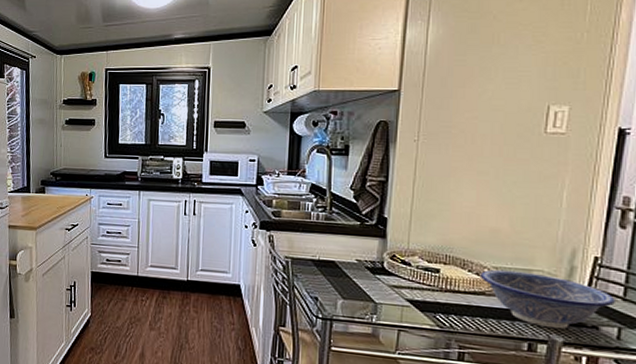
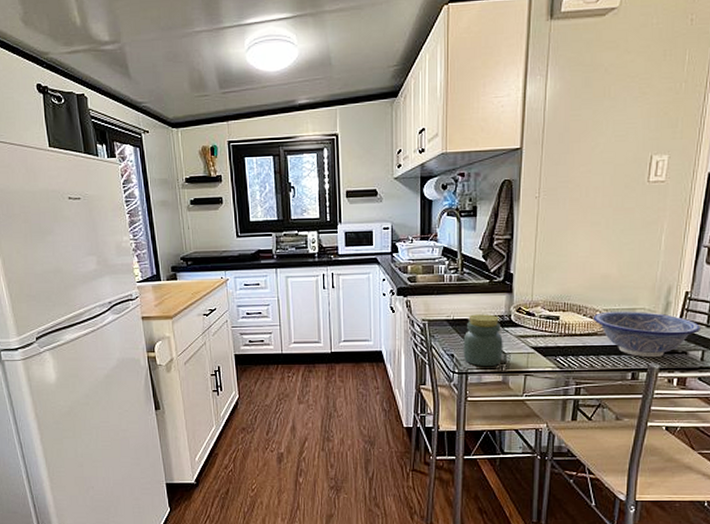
jar: none [328,257,374,316] -> present [463,314,503,367]

